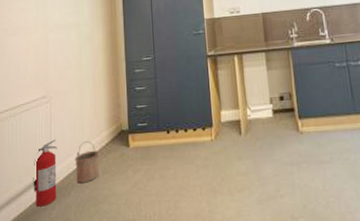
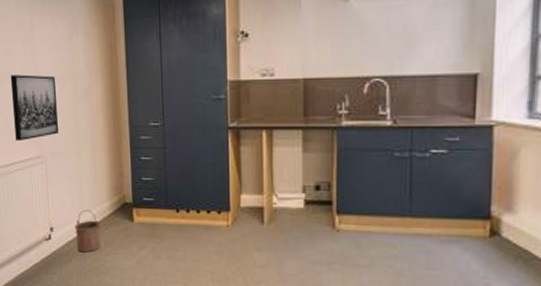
wall art: none [23,26,64,85] -> present [10,74,59,142]
fire extinguisher: present [33,139,58,207] -> none [32,203,58,270]

